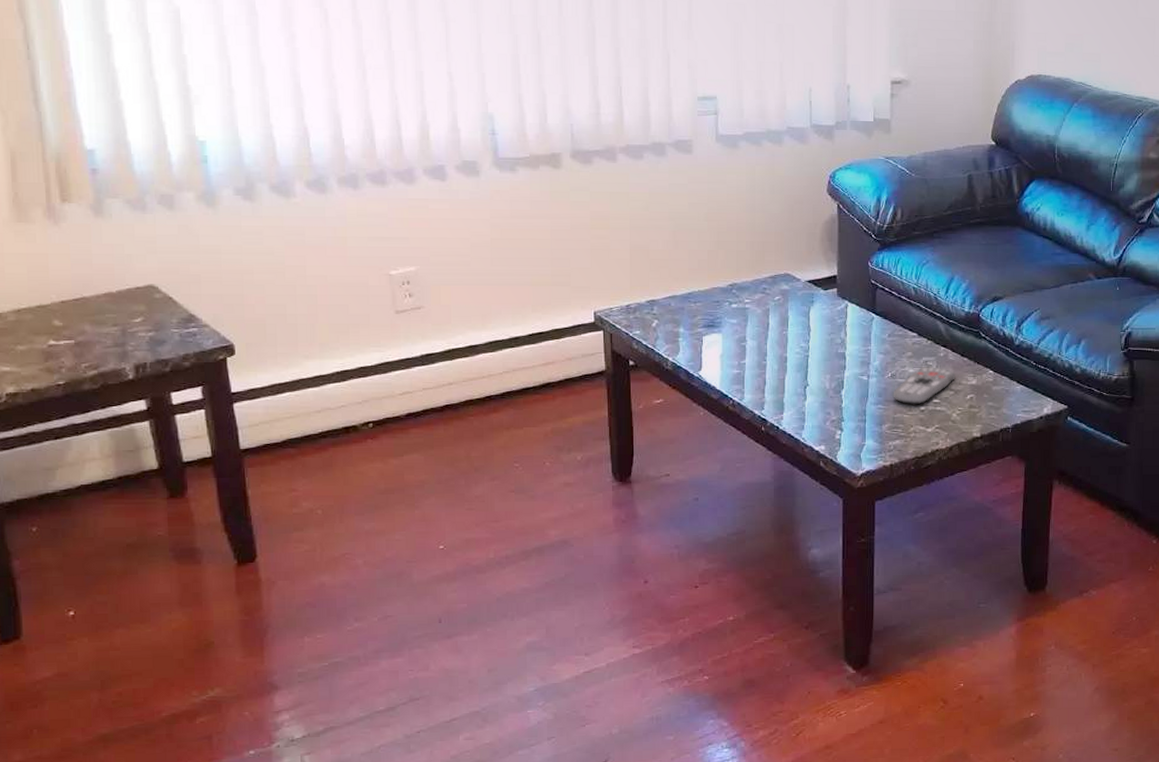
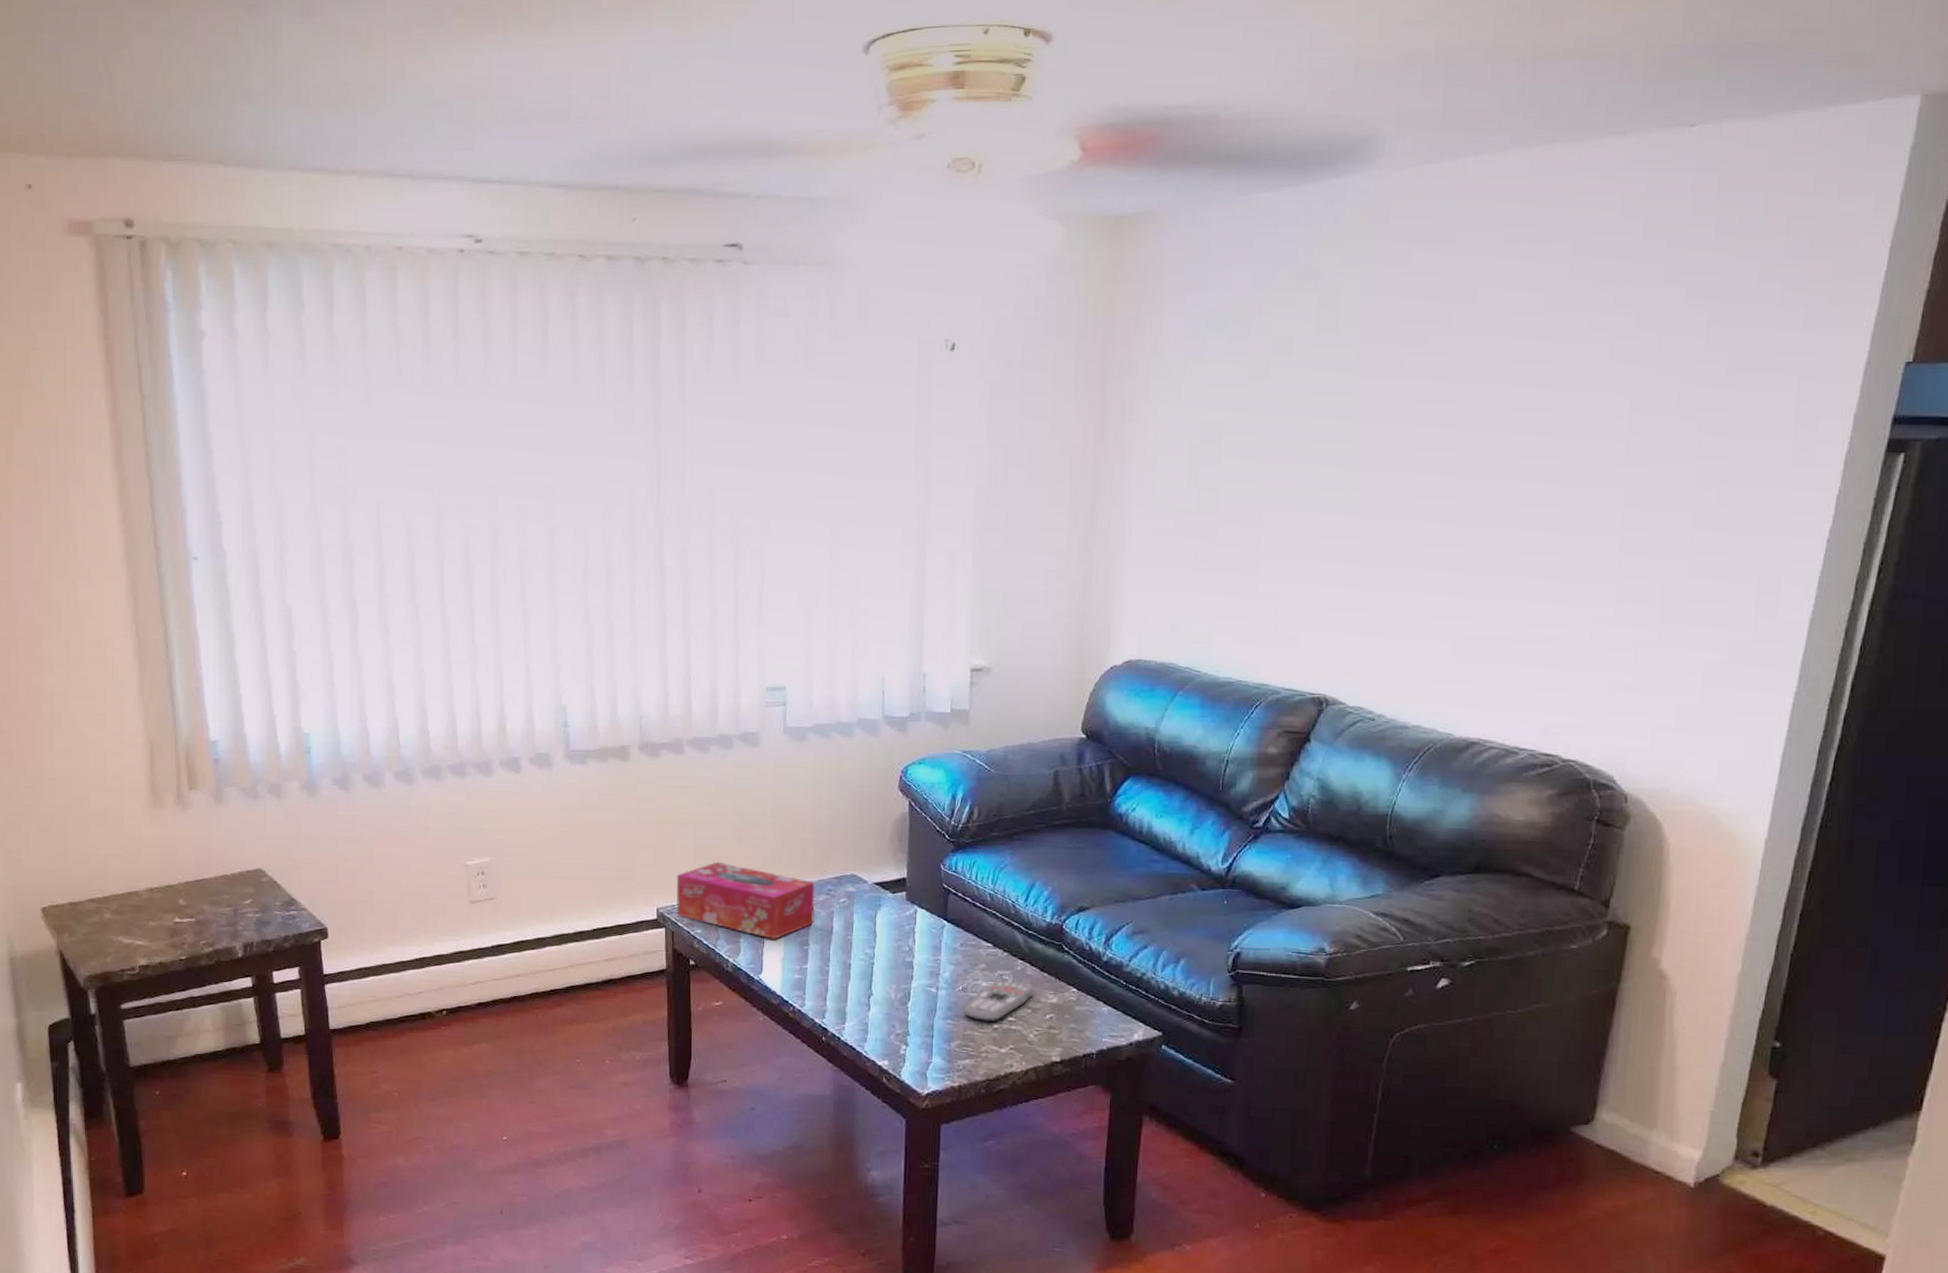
tissue box: none [613,265,751,337] -> present [676,861,815,939]

